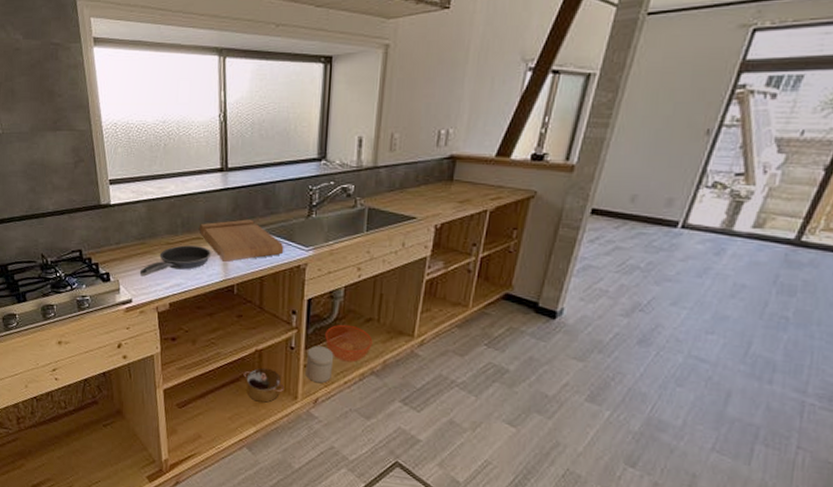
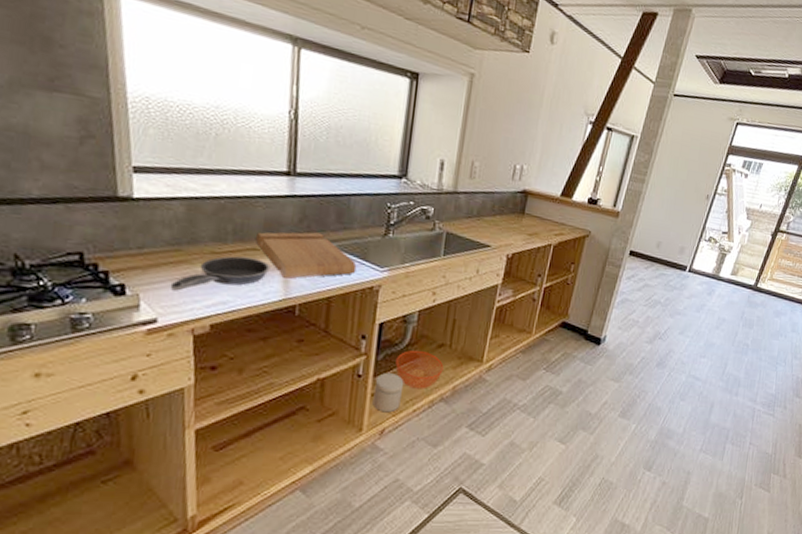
cooking pot: present [243,368,285,403] -> none [301,399,348,437]

